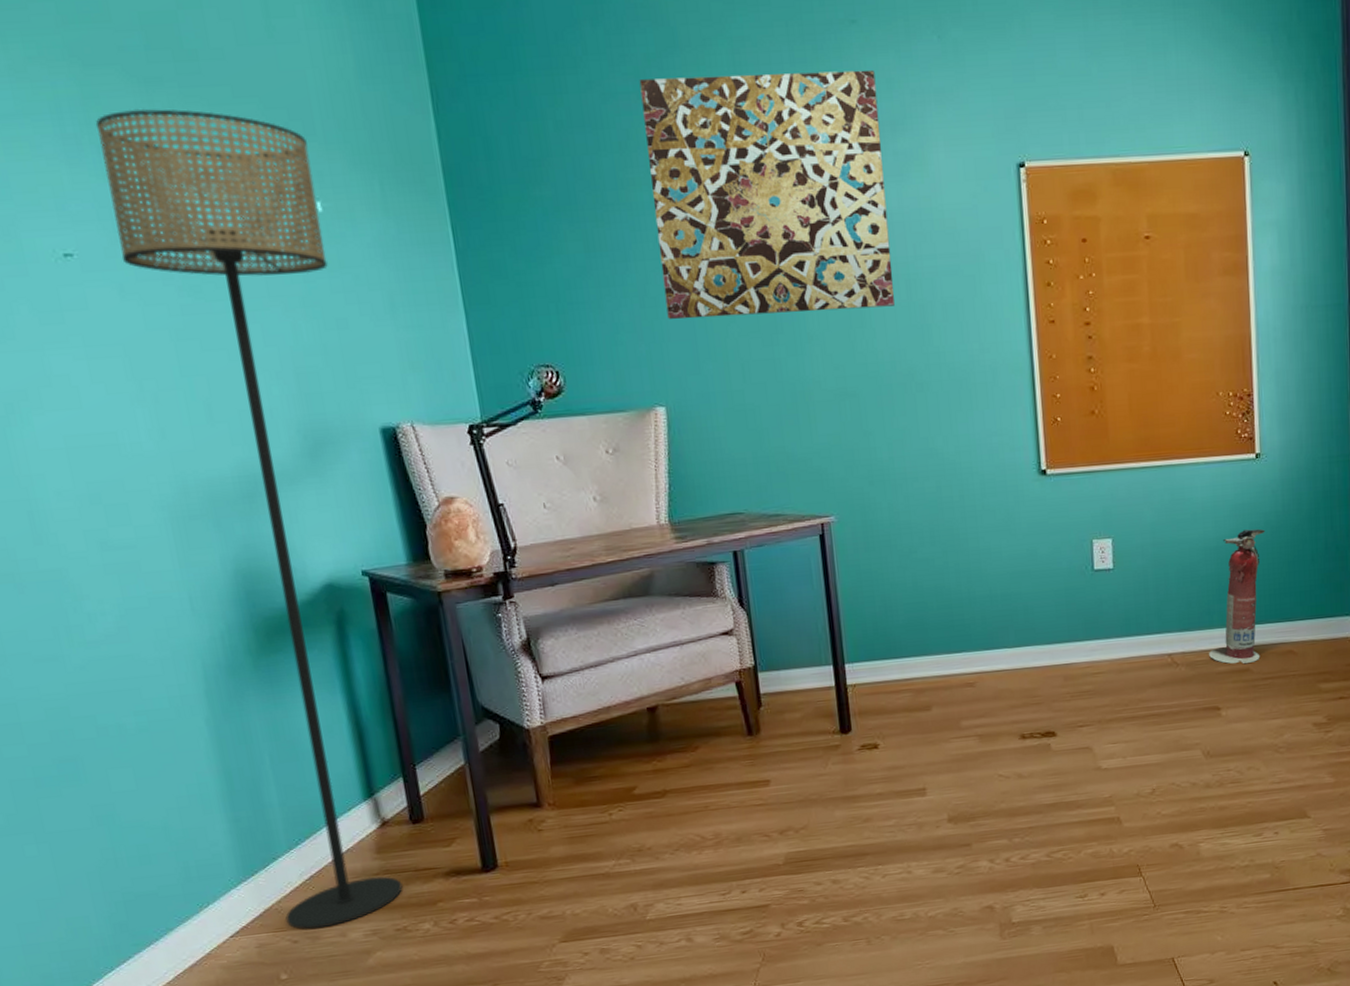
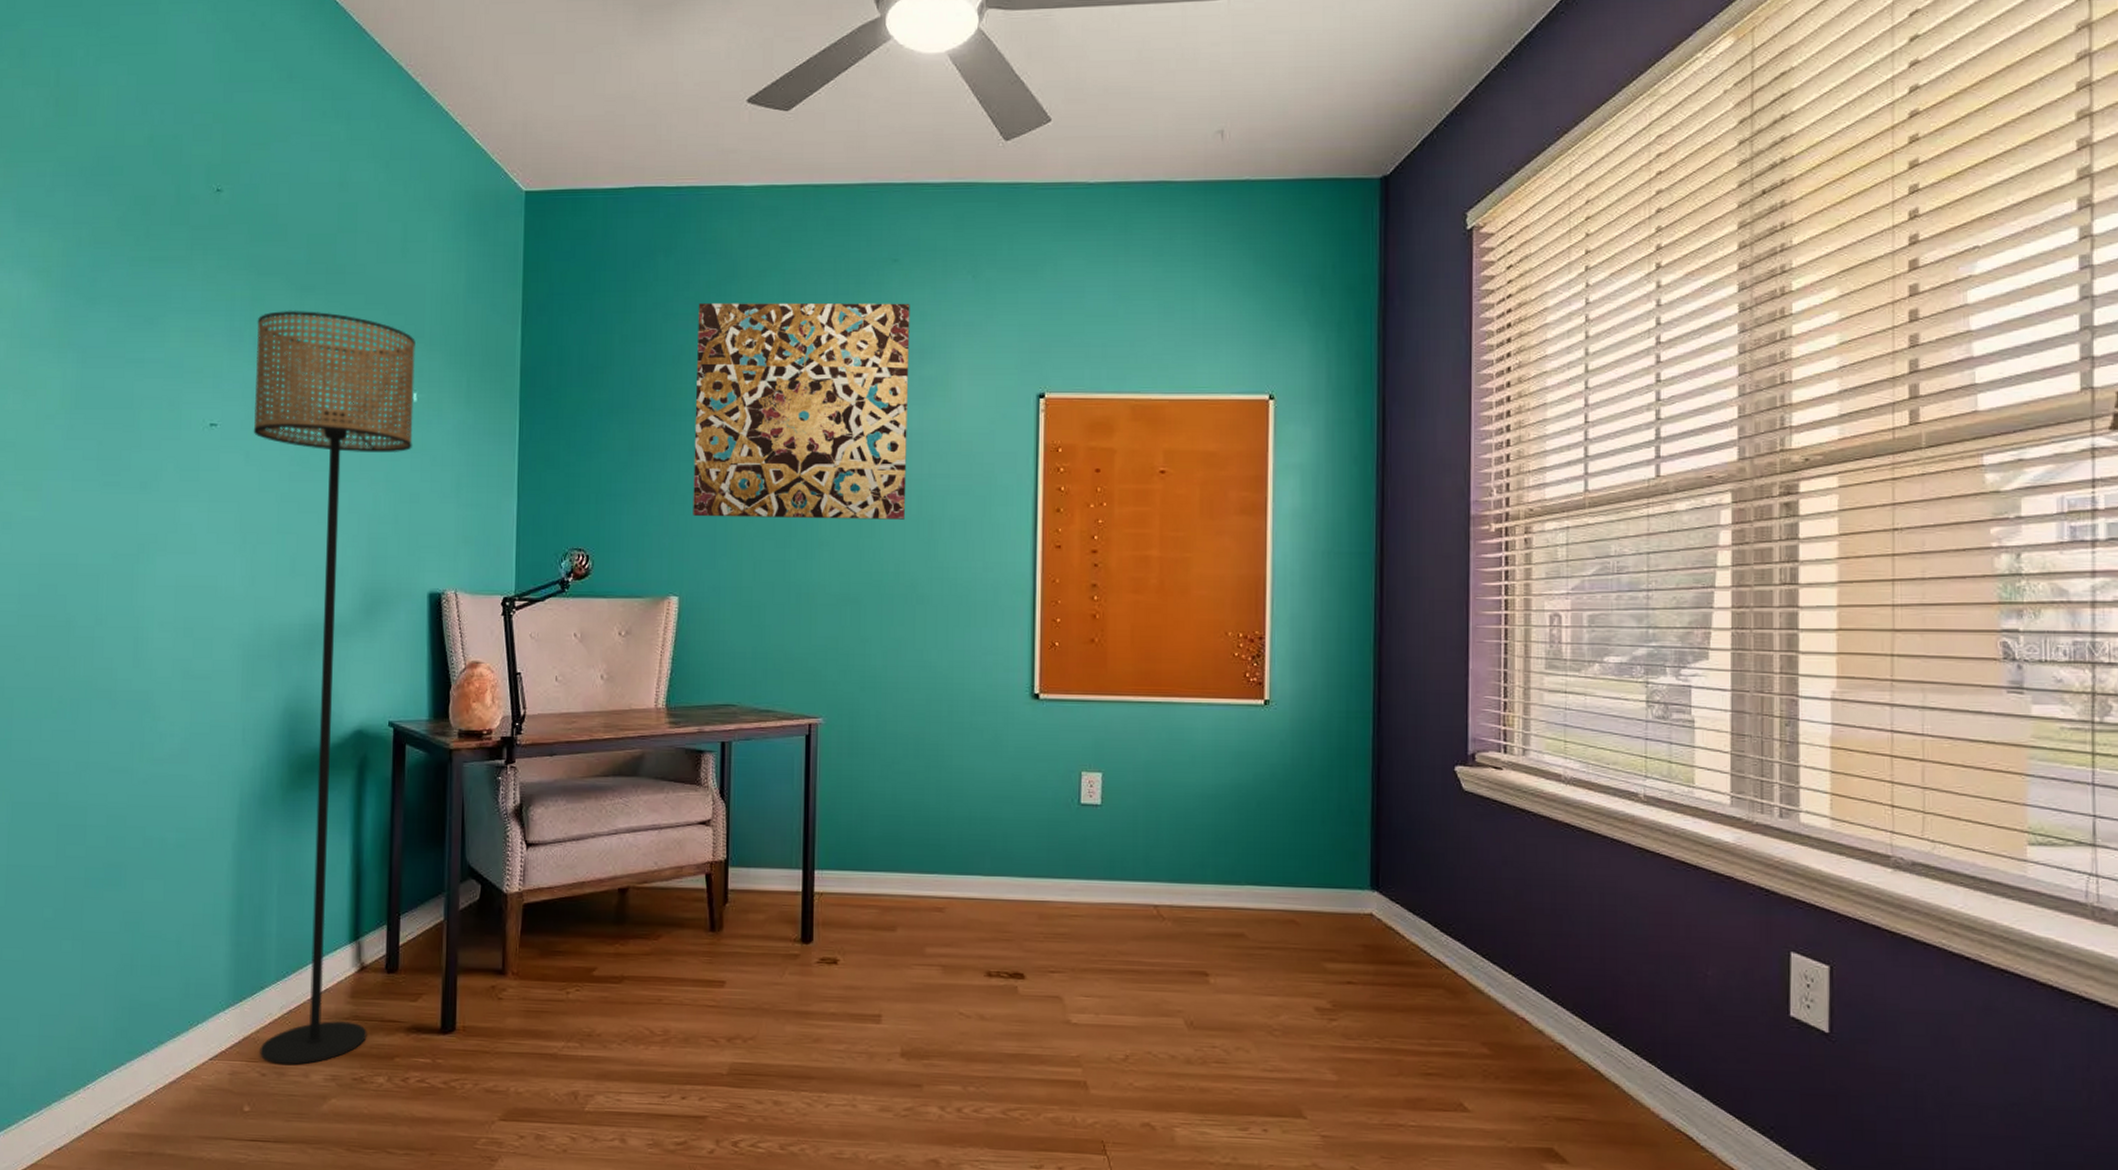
fire extinguisher: present [1209,528,1265,664] -> none [1200,780,1271,927]

